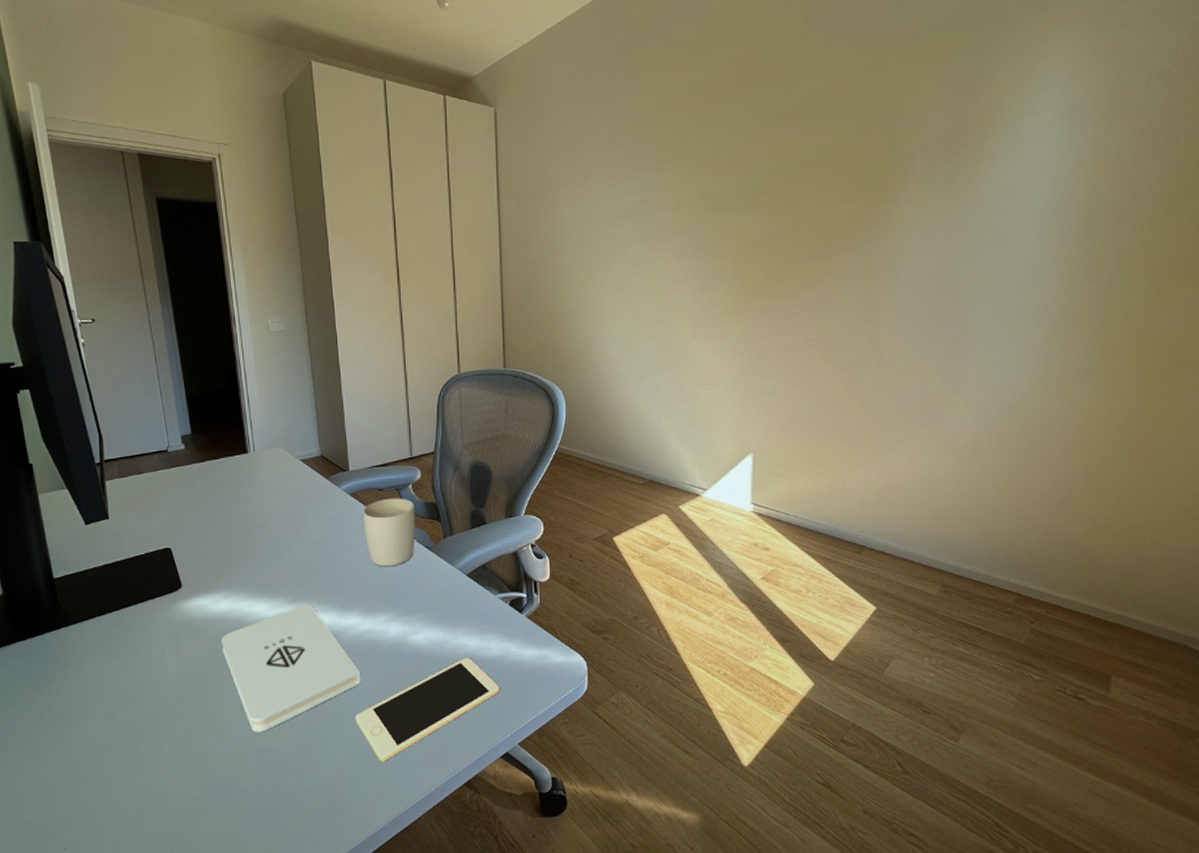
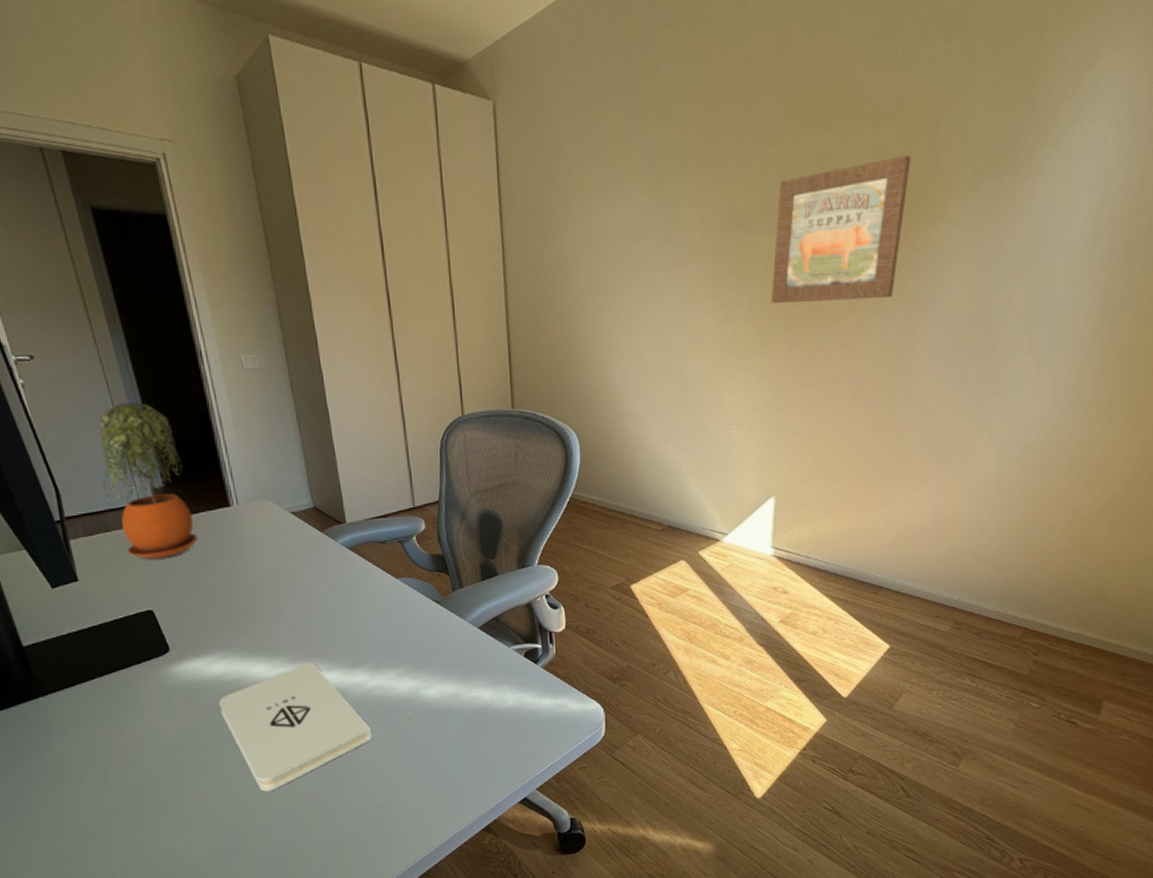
potted plant: none [140,359,217,501] -> present [100,402,198,560]
cell phone: present [355,657,500,762] -> none [368,709,516,813]
mug: present [362,498,416,567] -> none [363,550,423,623]
wall art: none [743,144,869,275] -> present [772,154,911,304]

